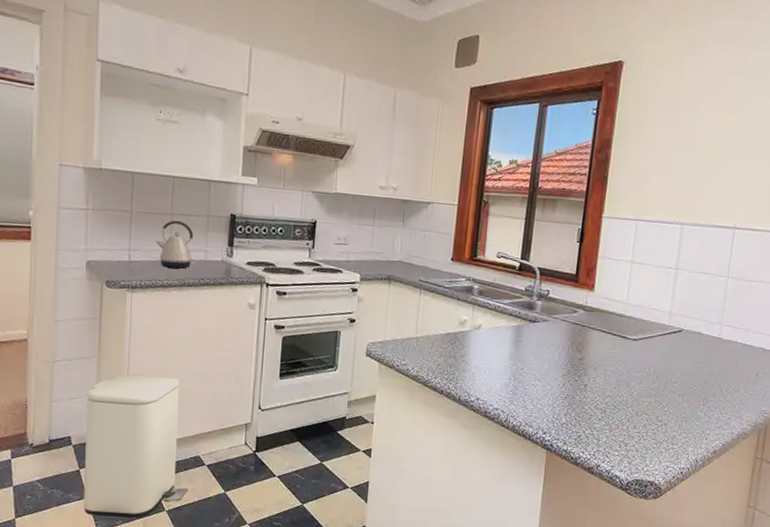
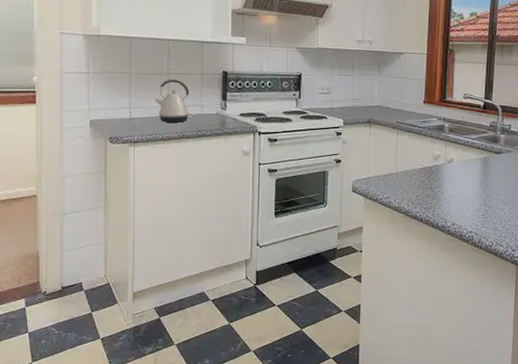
pedal bin: present [83,374,189,518] -> none [96,221,196,354]

